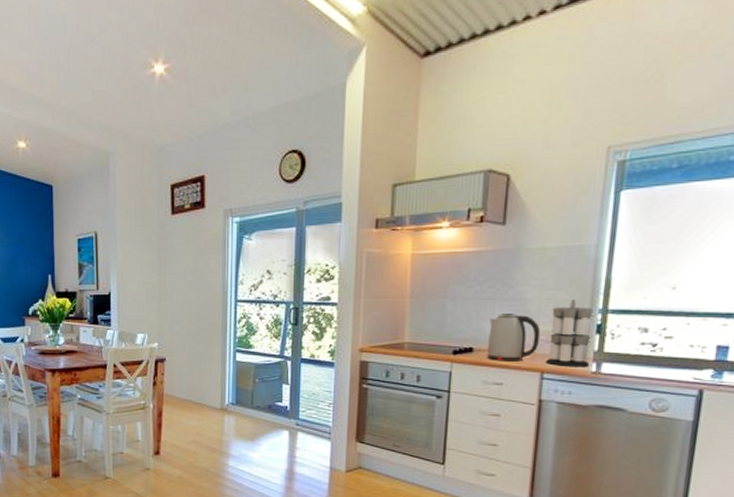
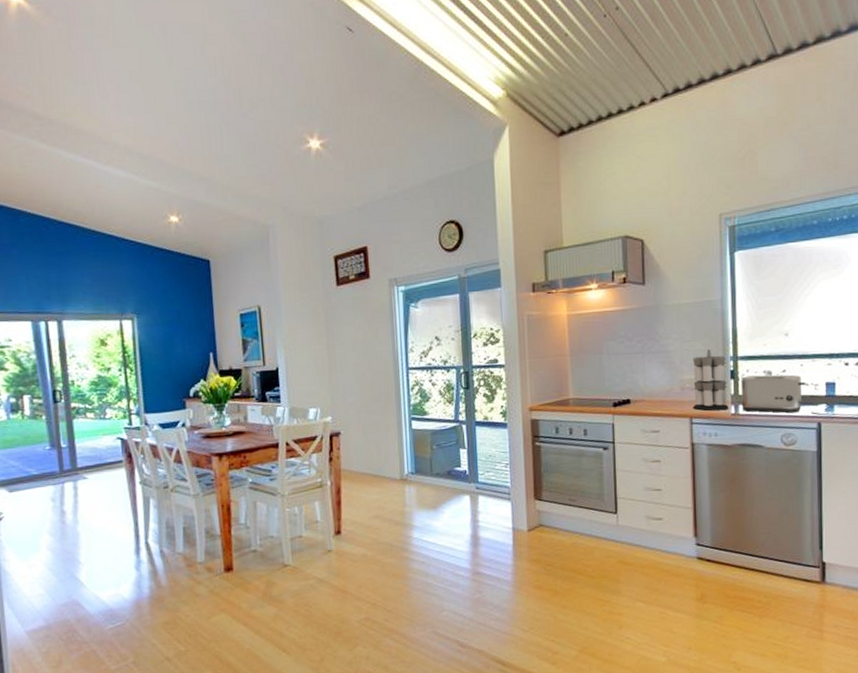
kettle: present [487,312,540,362] -> none [642,364,685,411]
toaster: none [605,332,691,377] -> present [741,374,806,413]

